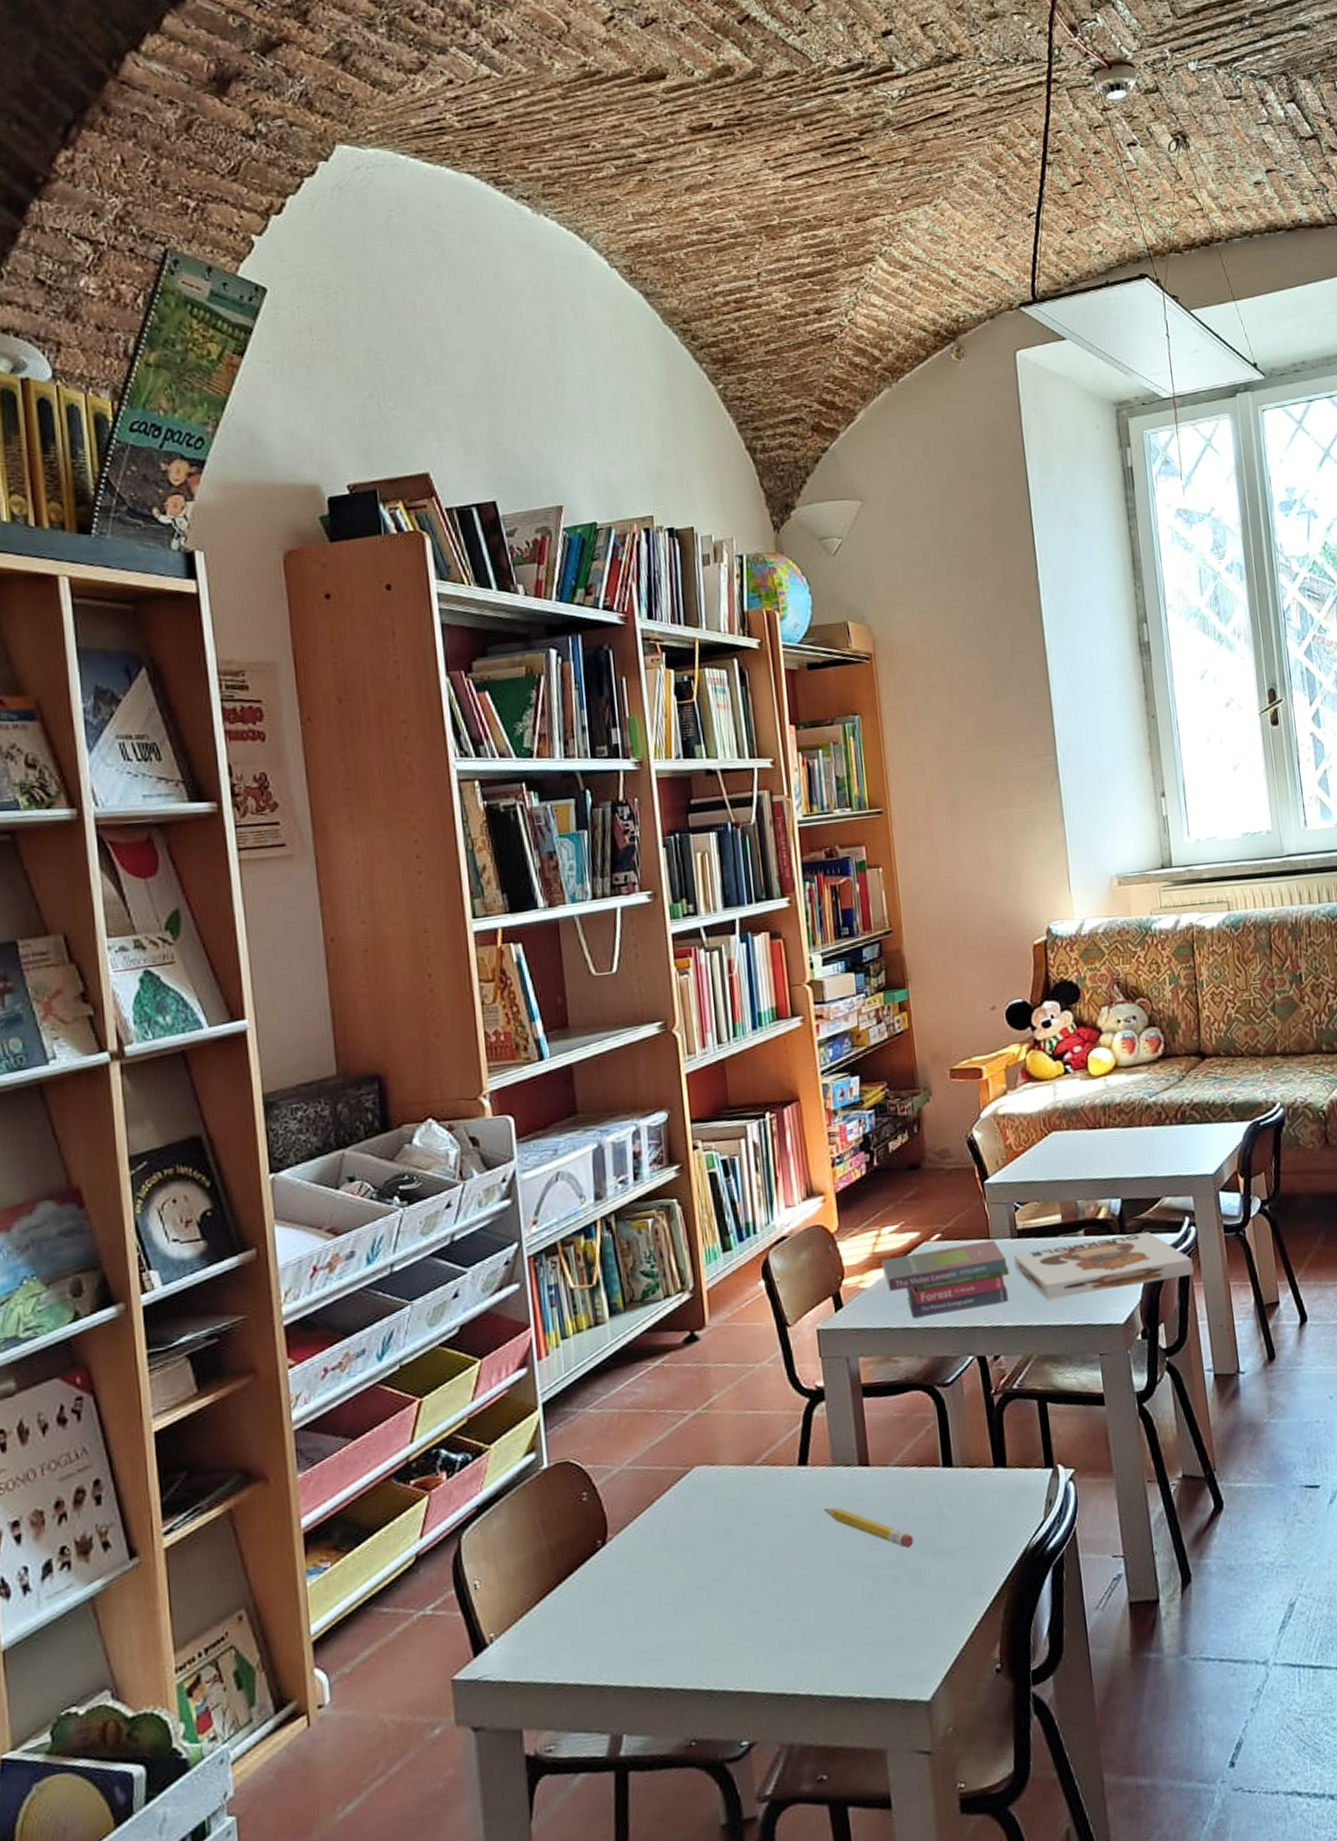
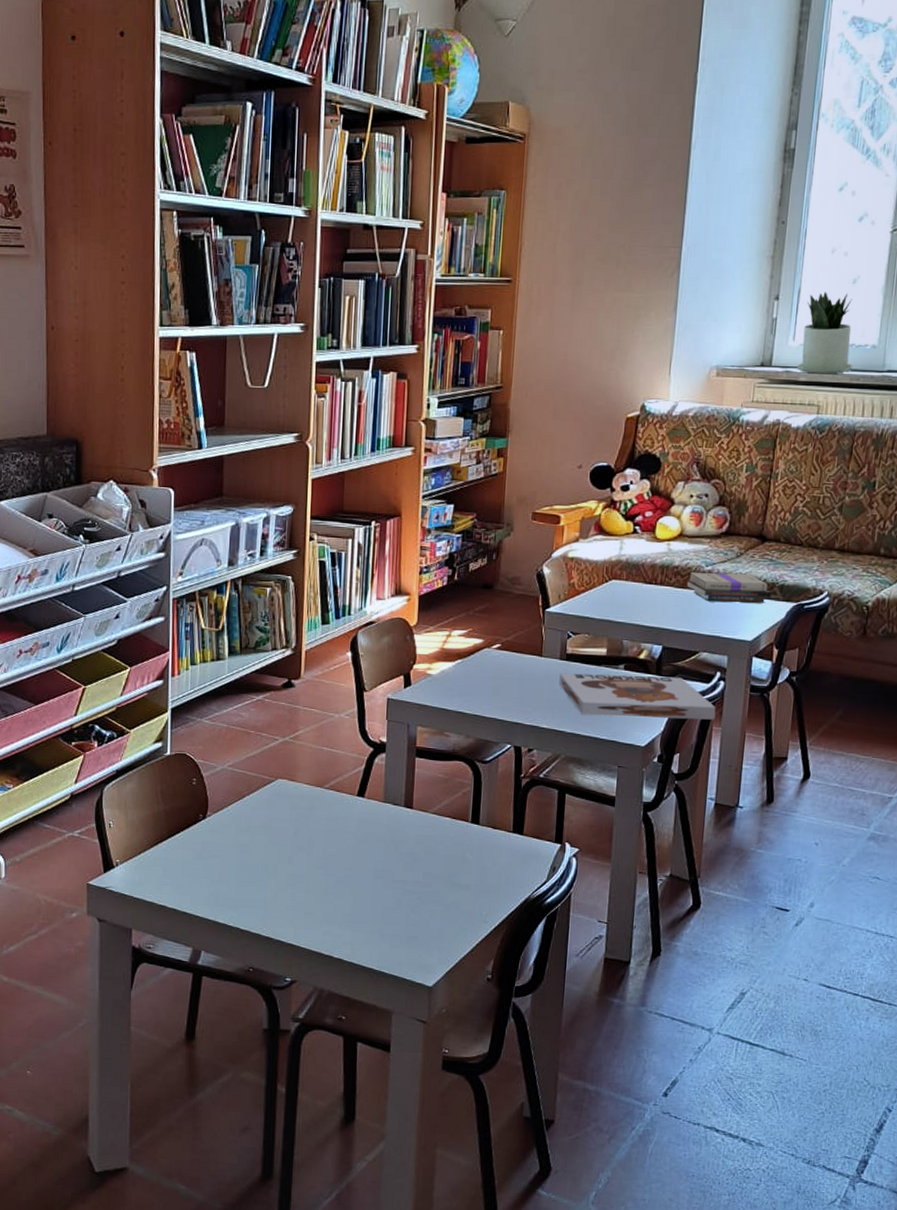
pencil: present [823,1507,914,1548] -> none [371,831,439,875]
books: present [881,1239,1010,1318] -> none [447,655,554,710]
books: none [1132,1097,1223,1138] -> present [686,572,771,604]
planter: none [1194,781,1253,869] -> present [796,291,853,374]

